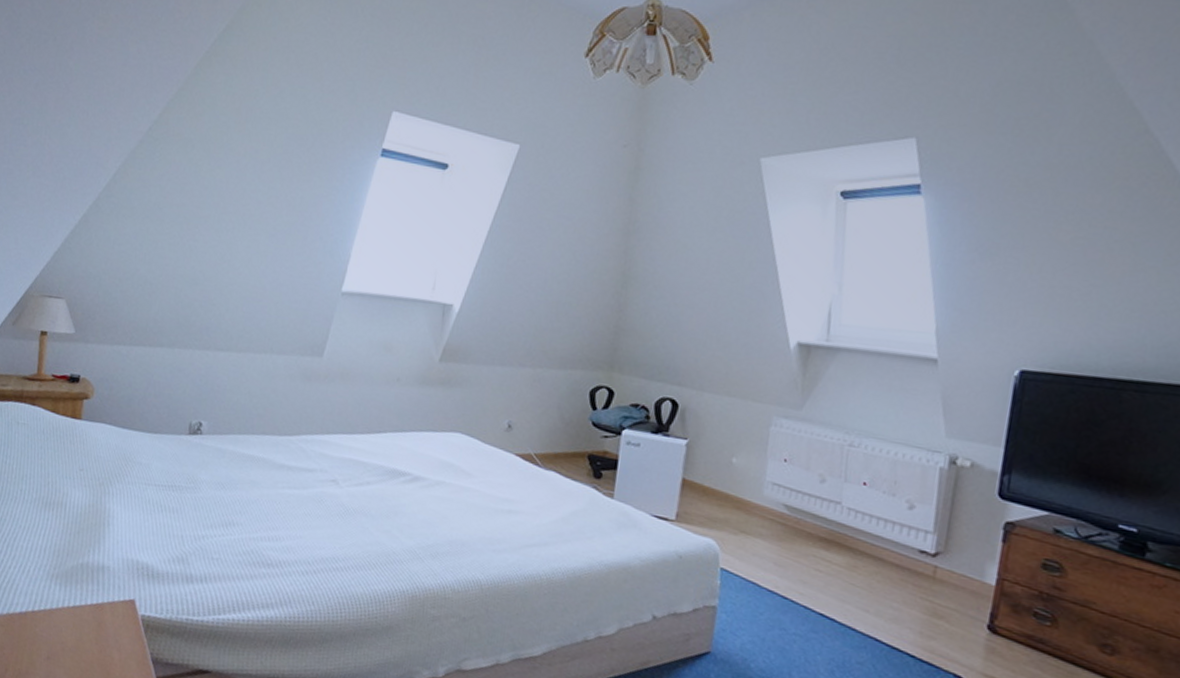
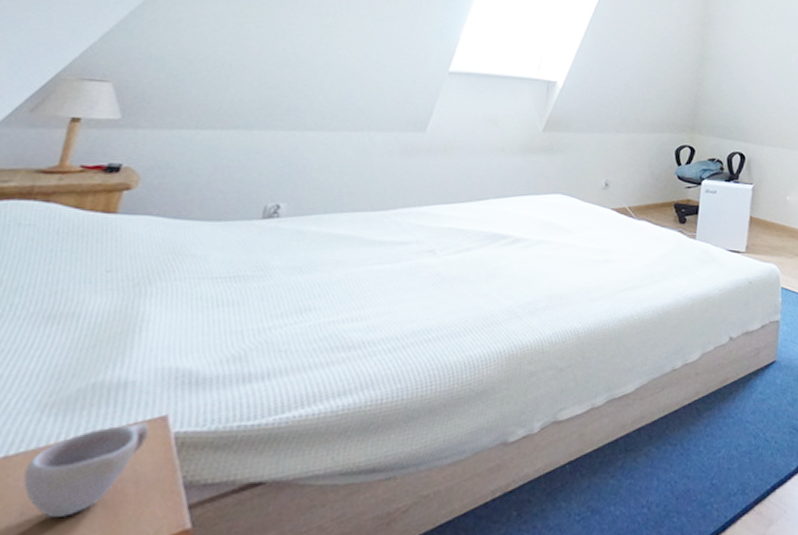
cup: none [45,601,124,667] -> present [23,423,150,517]

